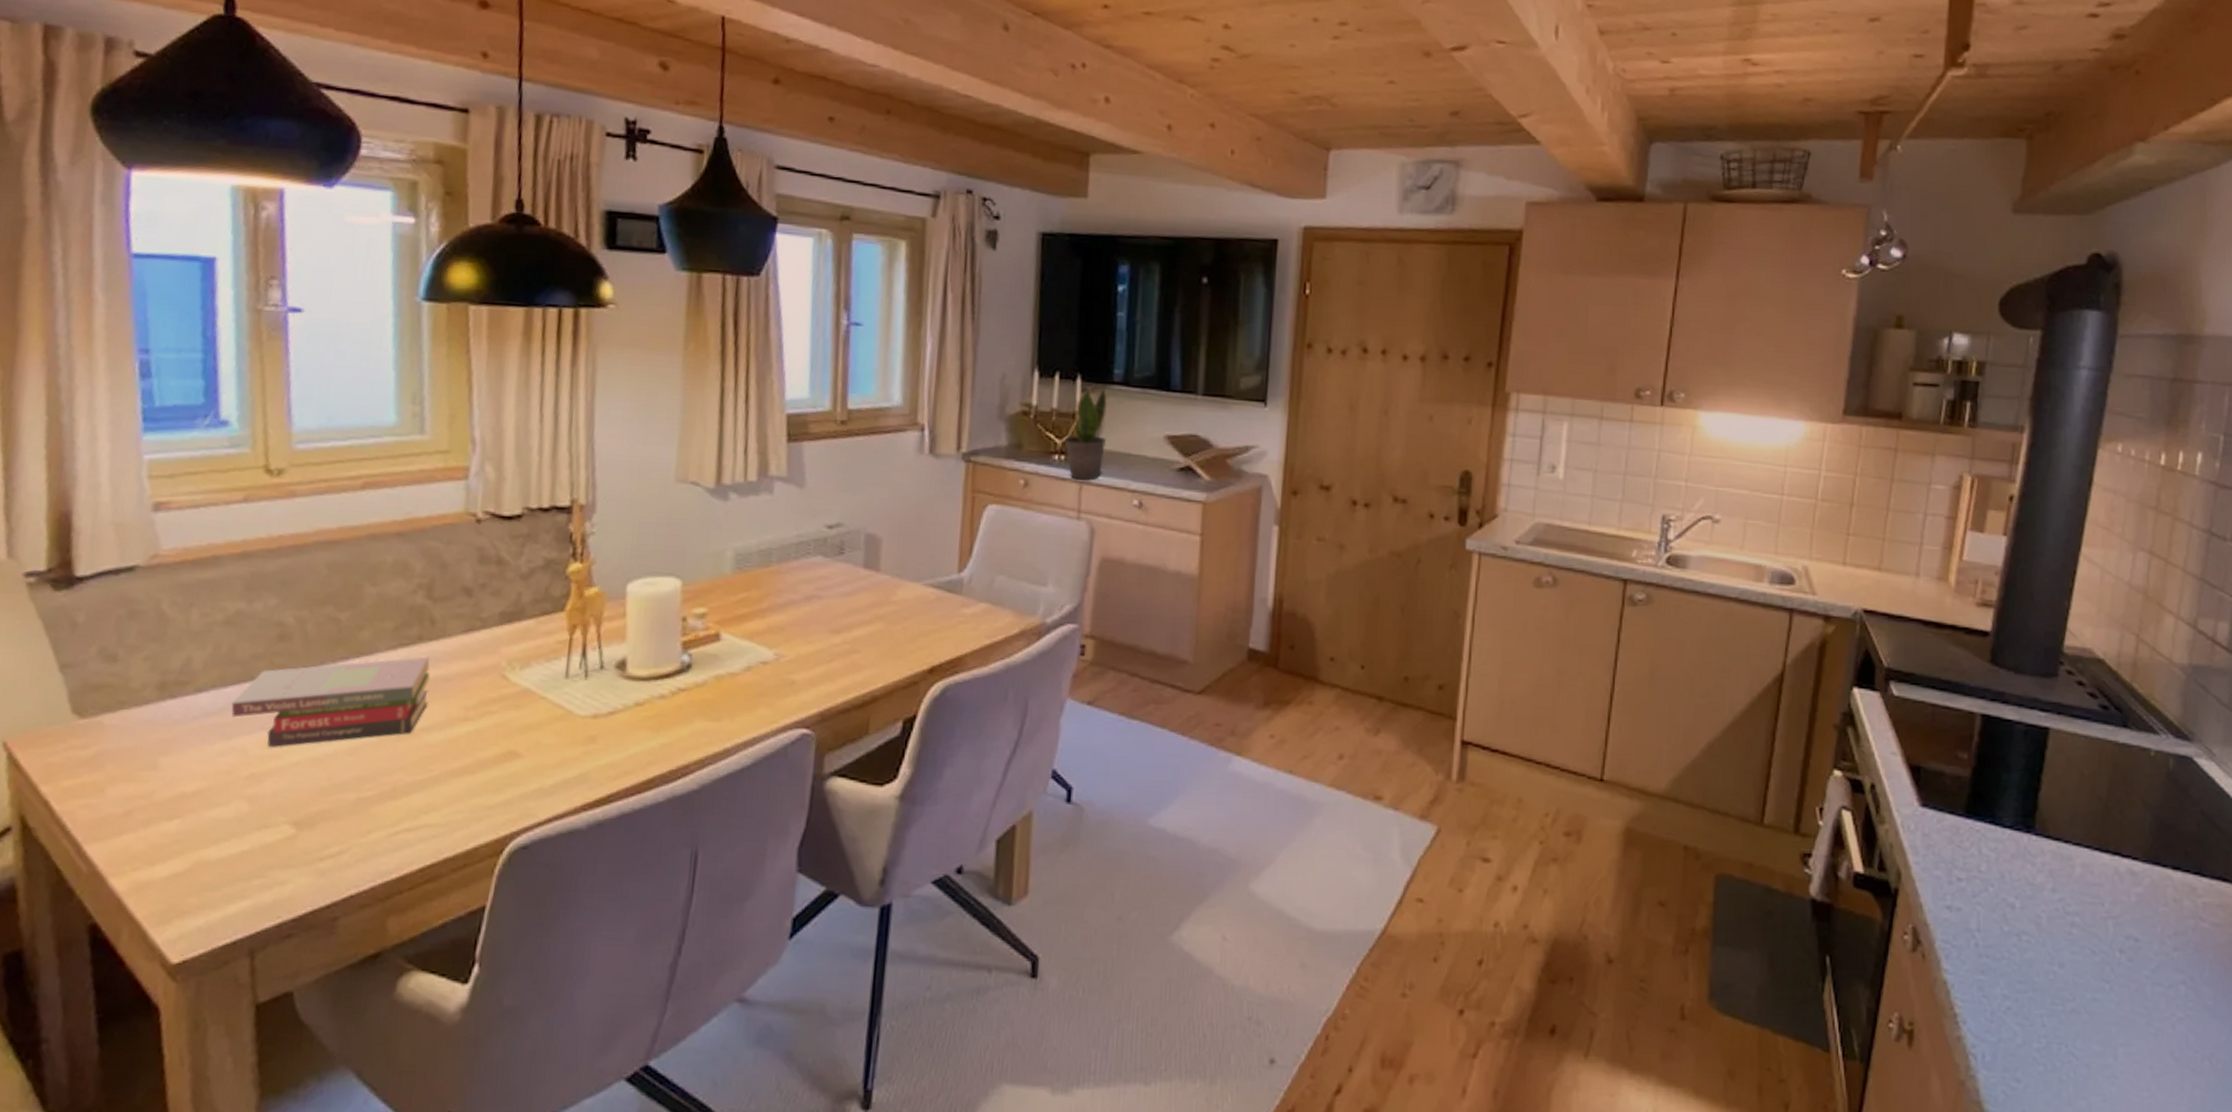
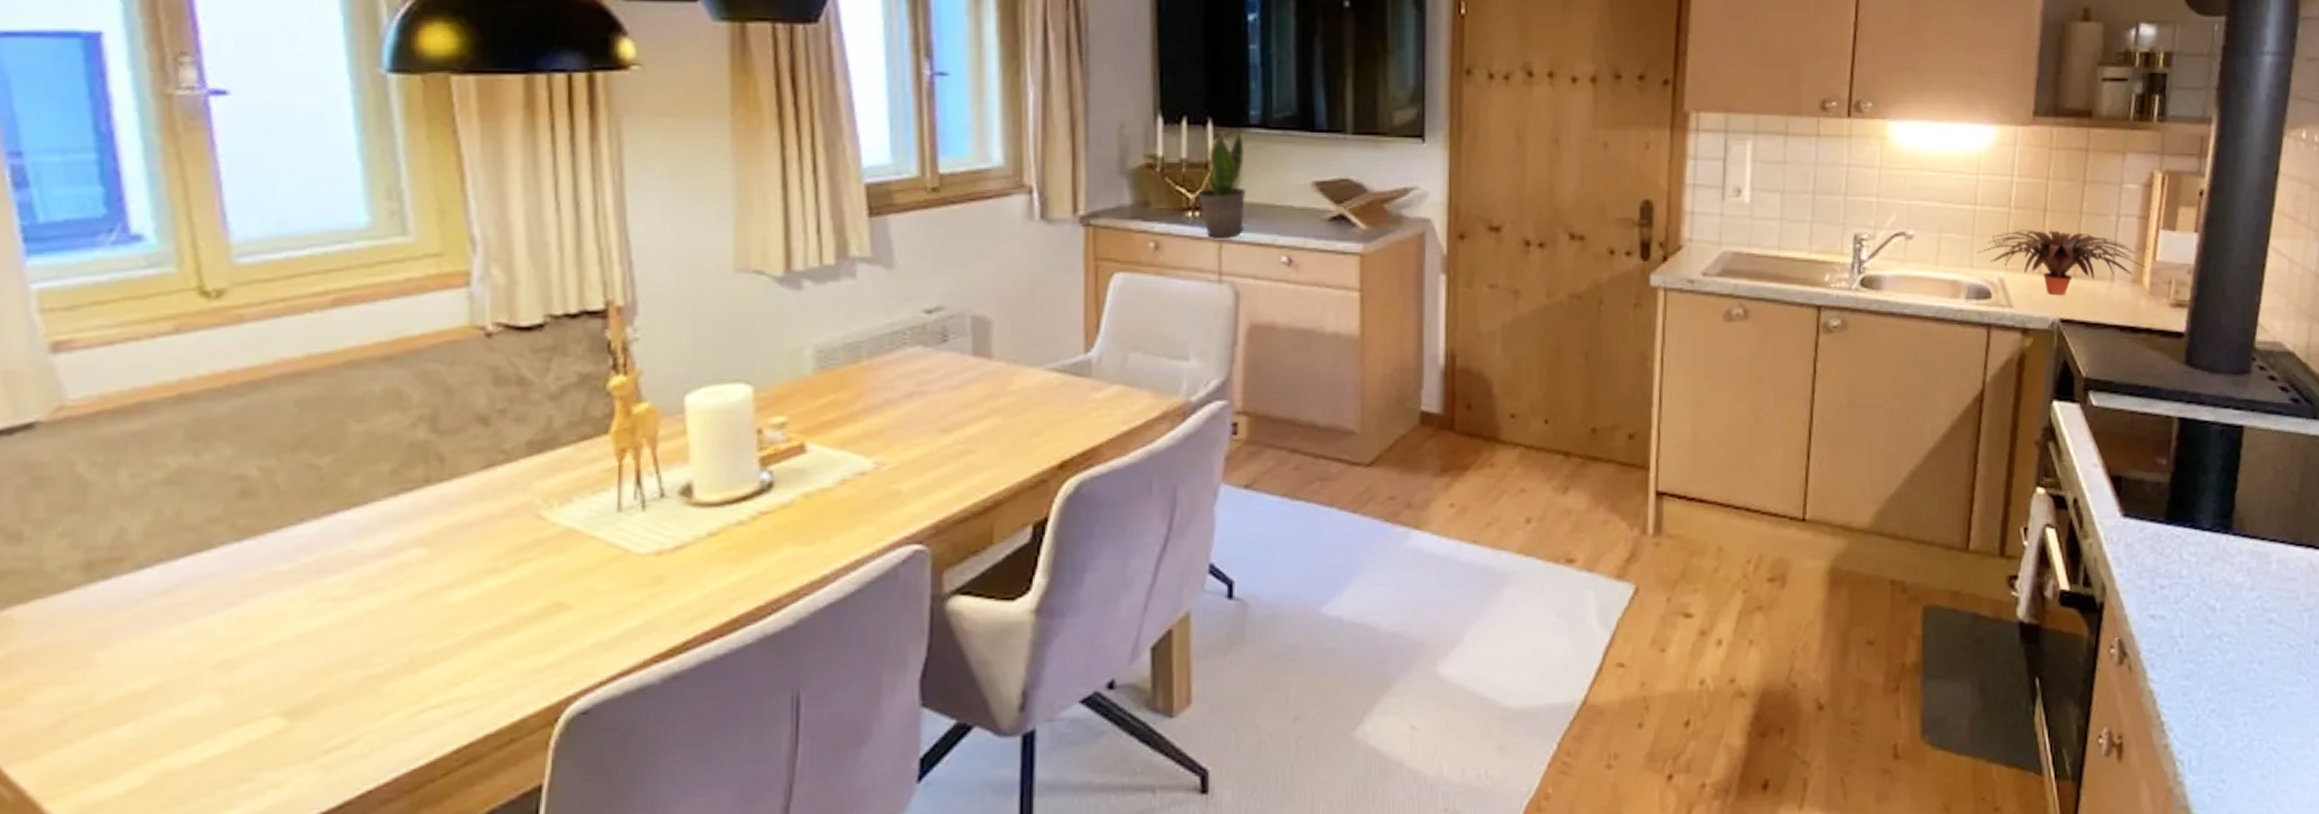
books: present [231,656,431,747] -> none [185,501,445,626]
plant: none [1783,522,1952,586] -> present [1978,230,2146,294]

